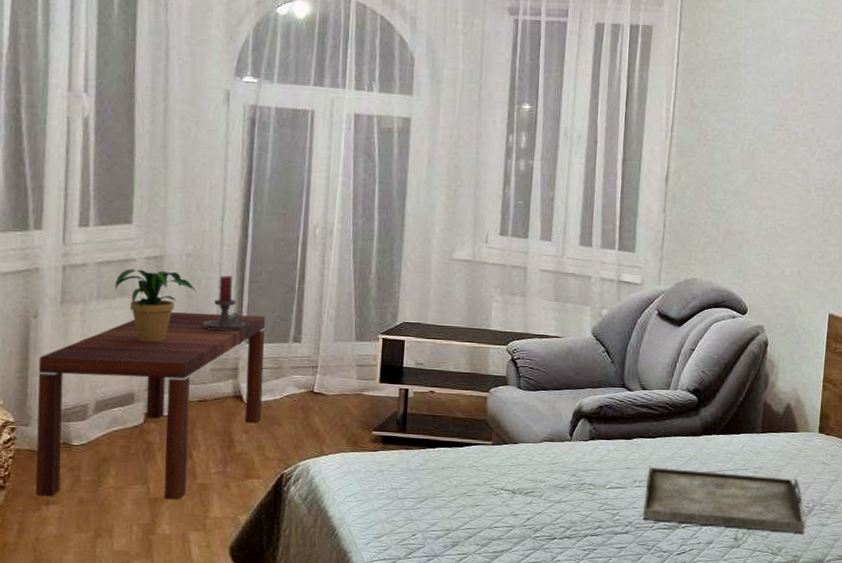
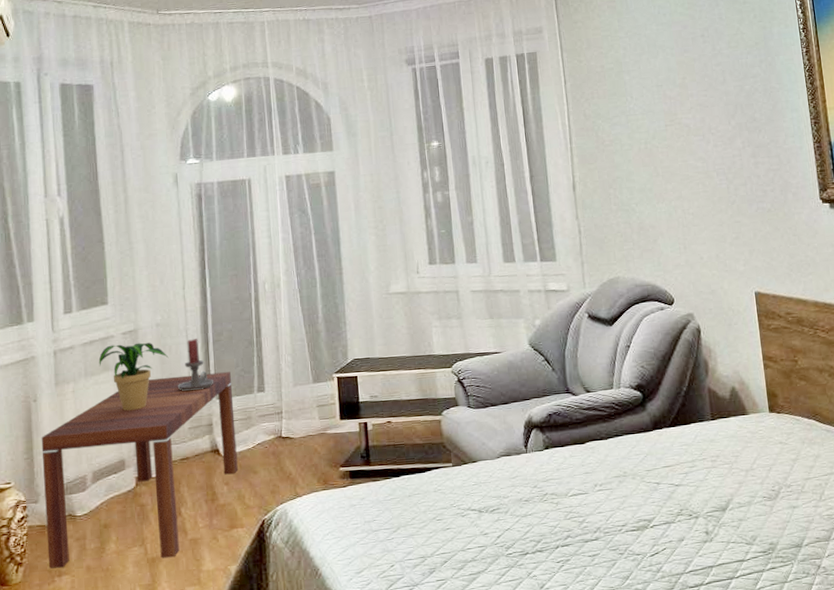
serving tray: present [643,466,805,534] -> none [606,462,776,524]

